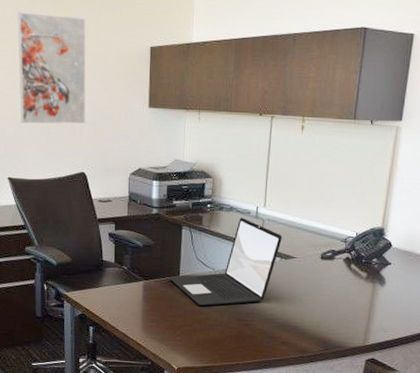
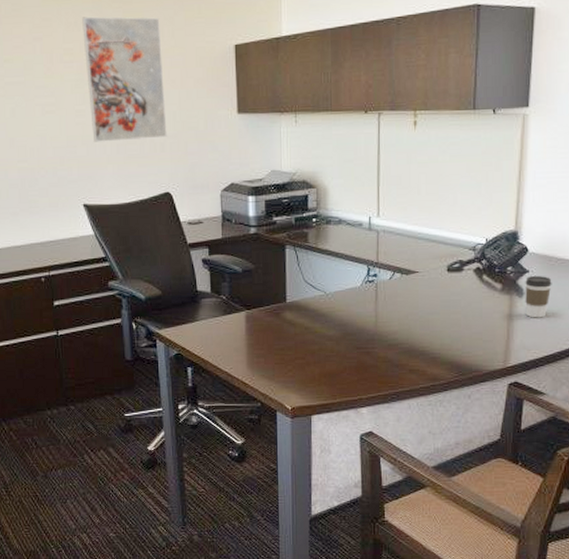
laptop: present [169,217,282,306] -> none [275,230,401,334]
coffee cup: none [385,267,410,305] -> present [525,275,552,318]

